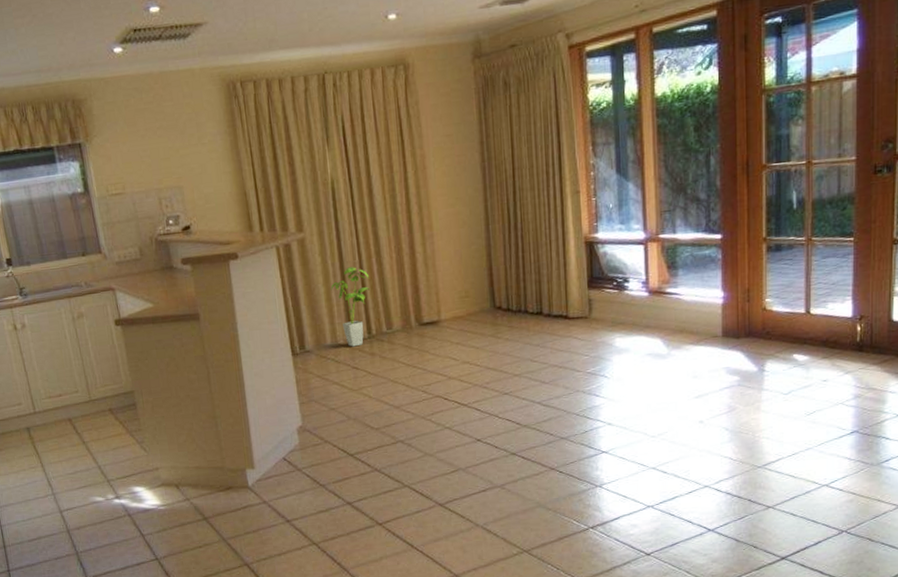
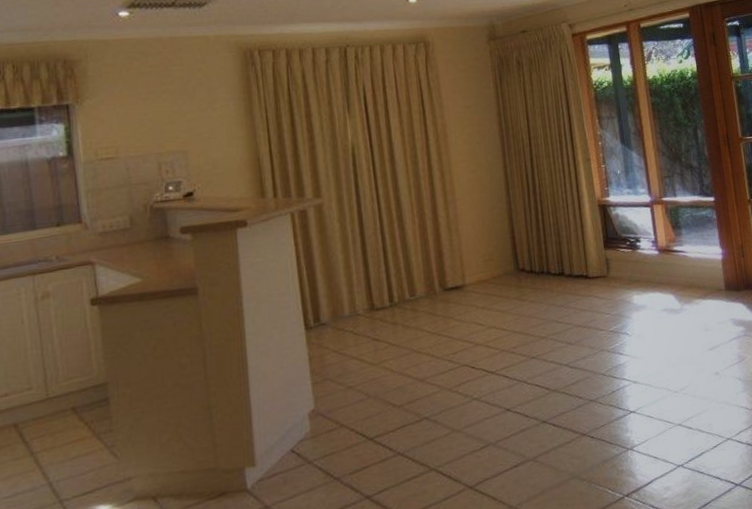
house plant: present [330,267,370,347] -> none [349,232,391,317]

